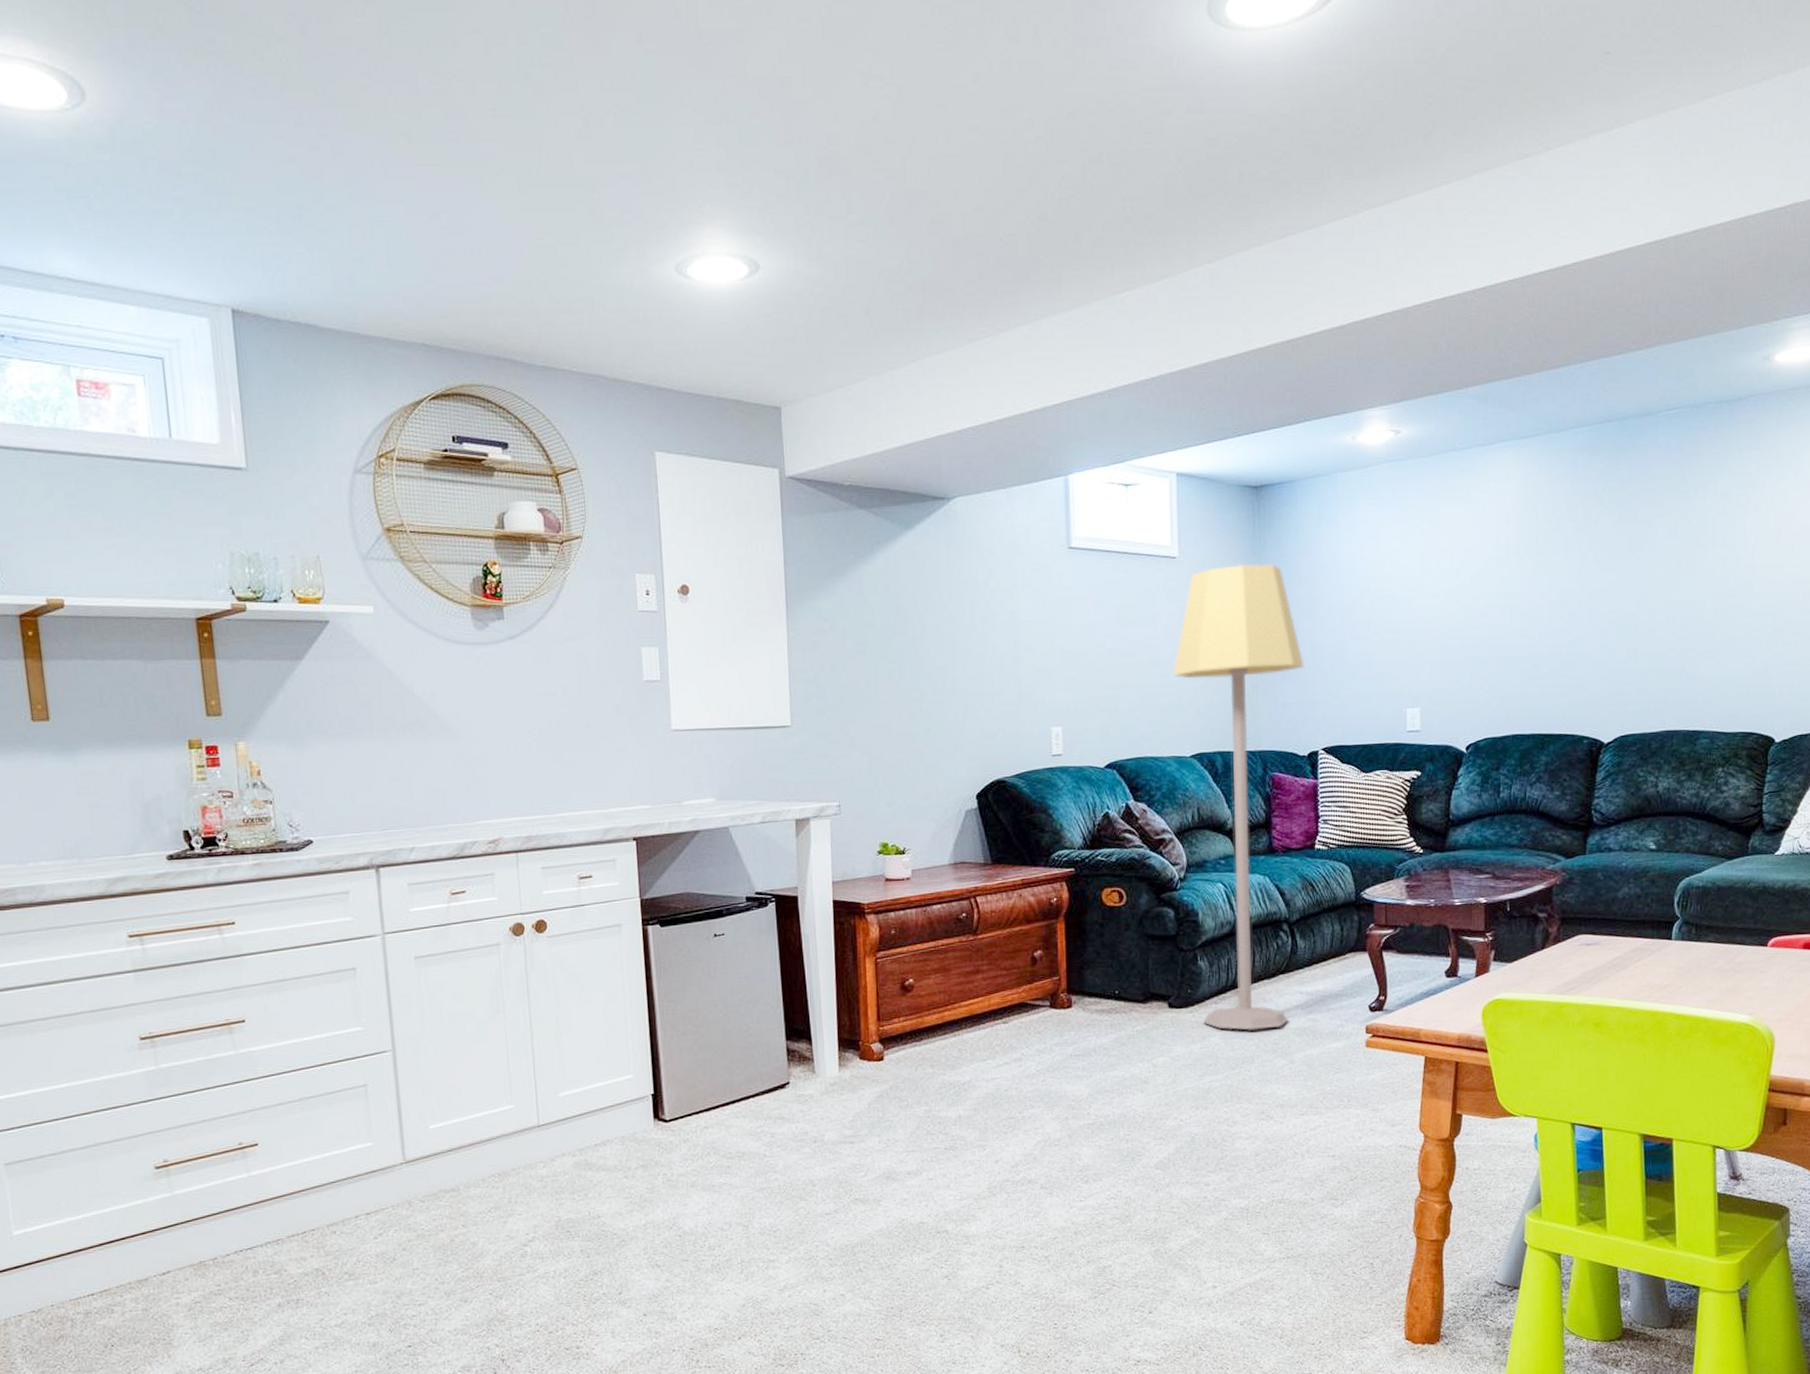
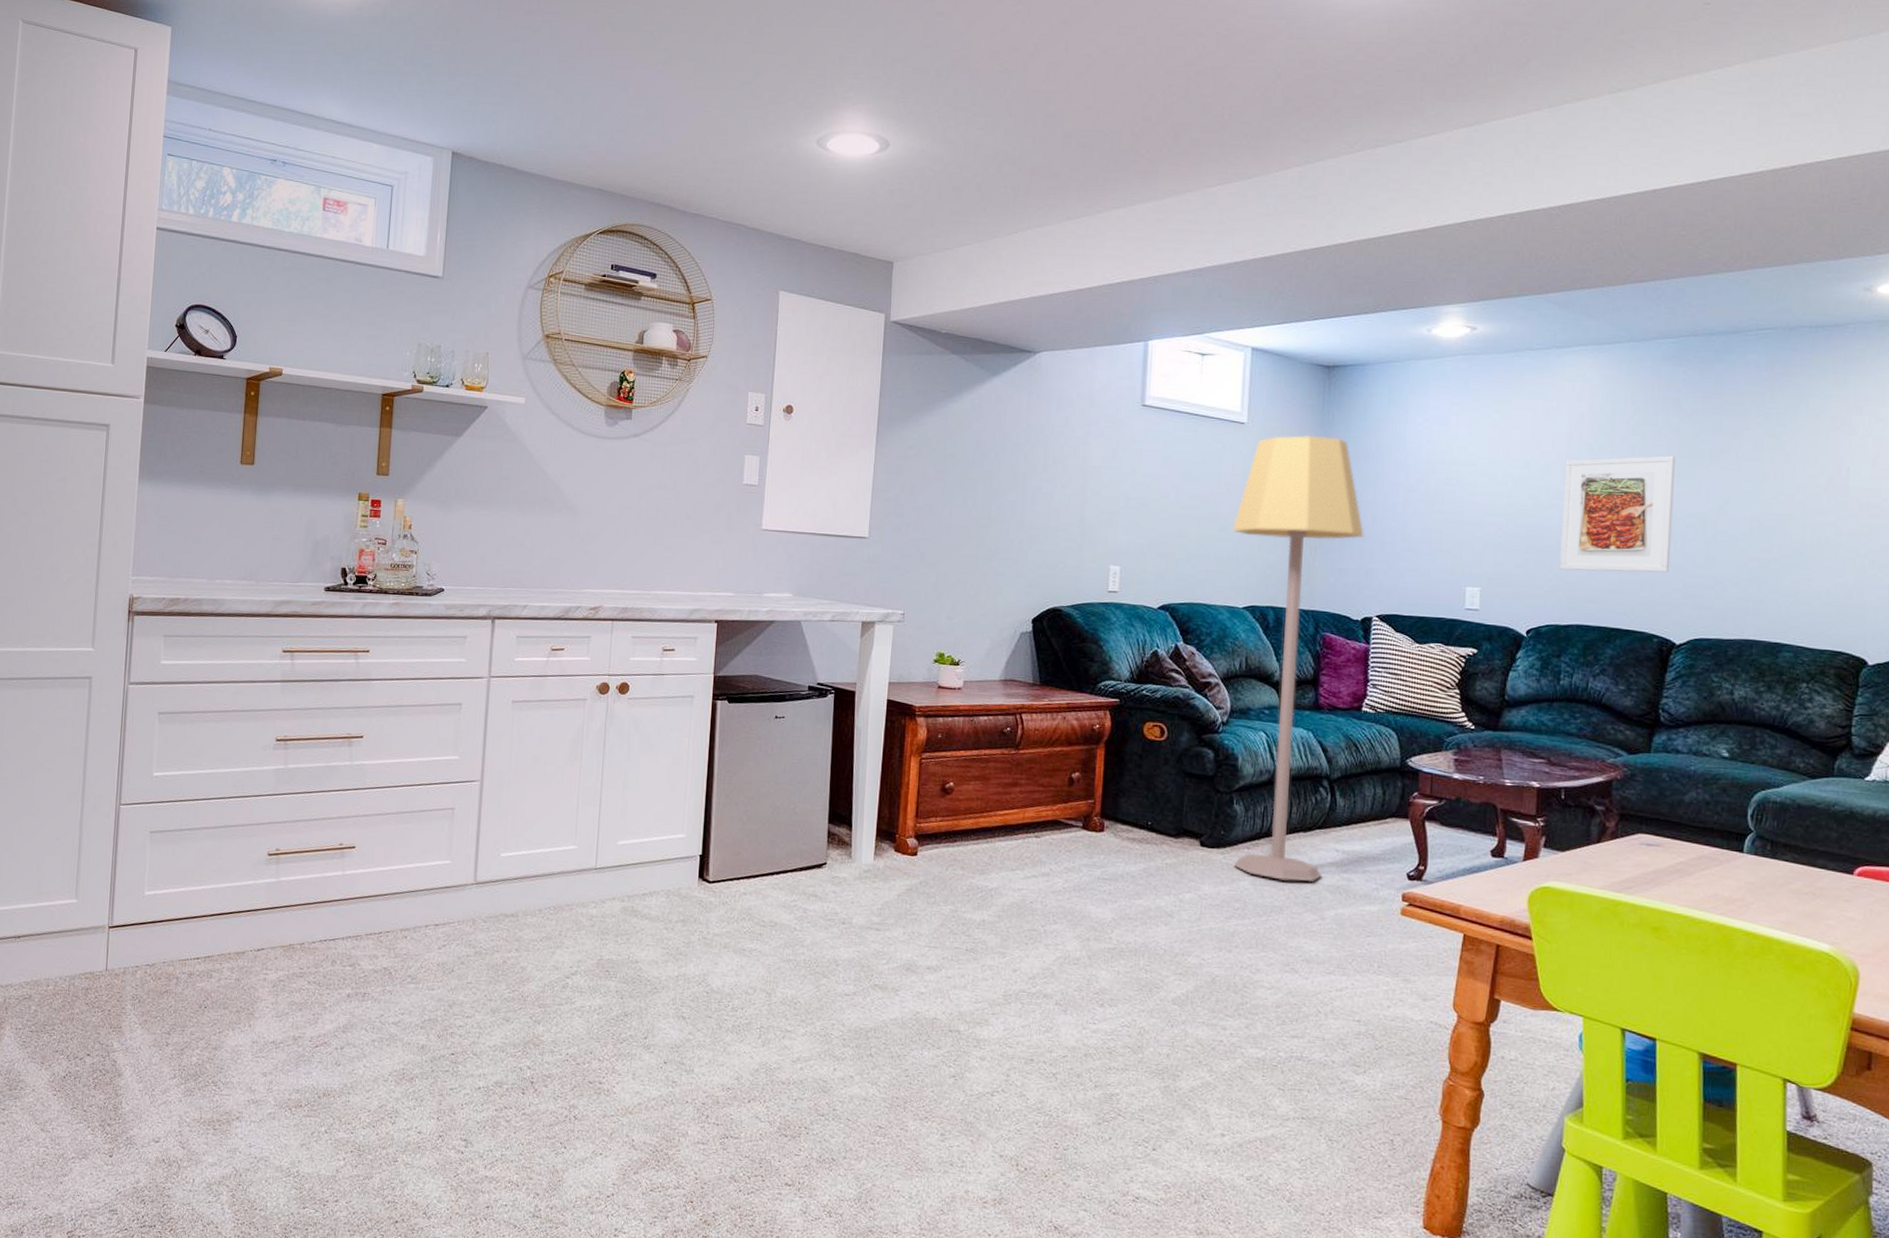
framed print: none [1493,551,1596,681] -> present [1559,455,1675,573]

